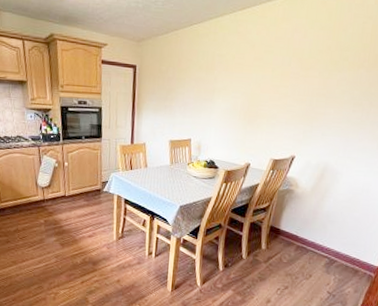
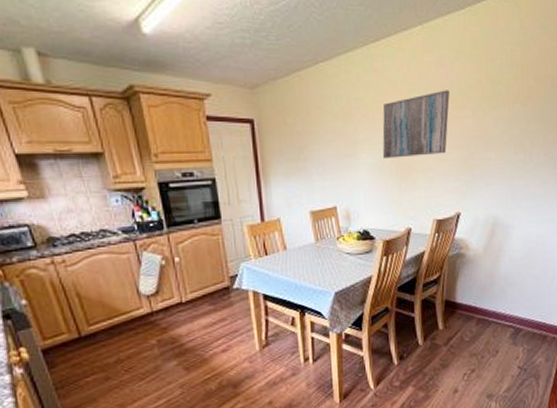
wall art: none [235,53,301,106] -> present [382,90,450,159]

